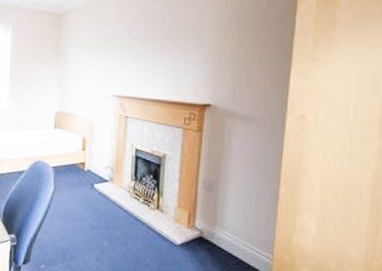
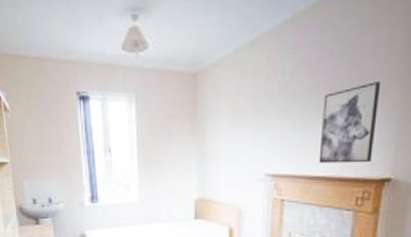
wall art: none [155,31,201,91] -> present [318,81,382,164]

